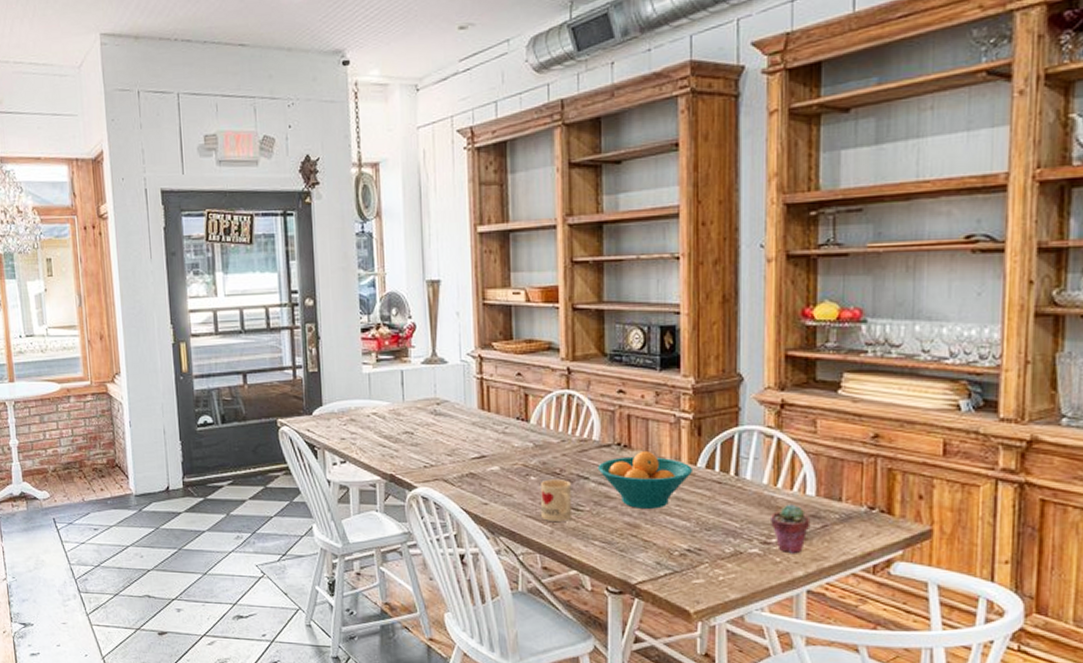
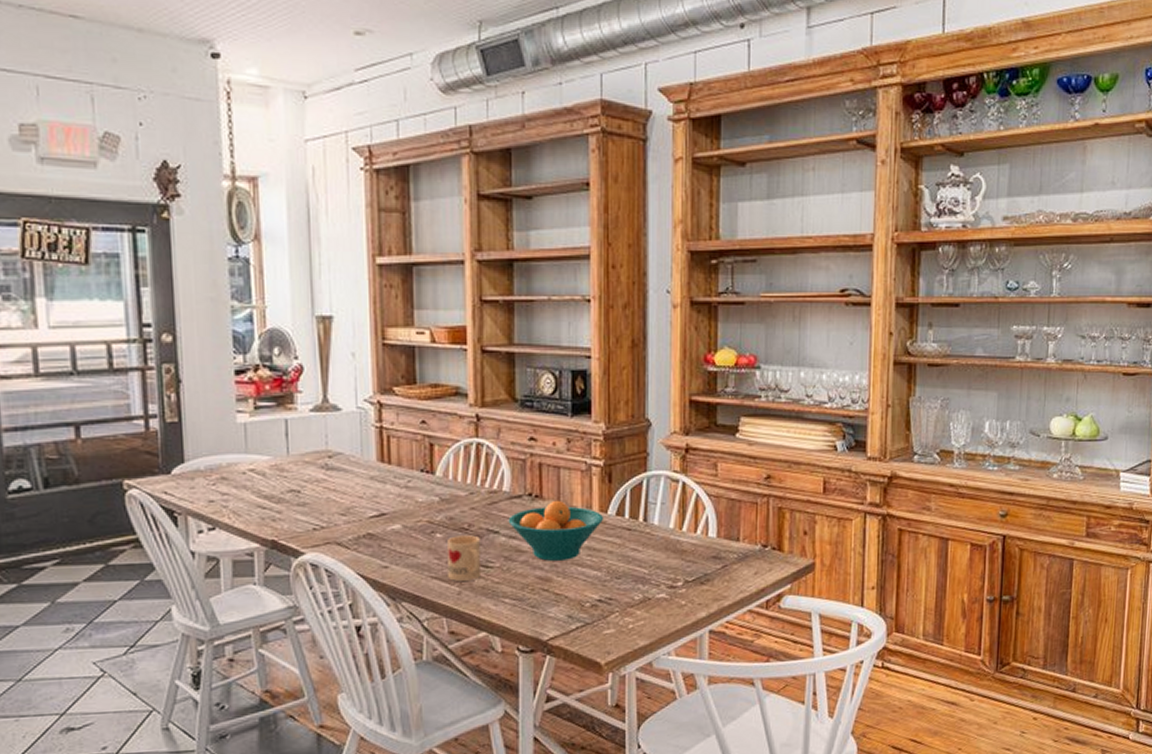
potted succulent: present [771,504,811,554] -> none [677,547,712,596]

